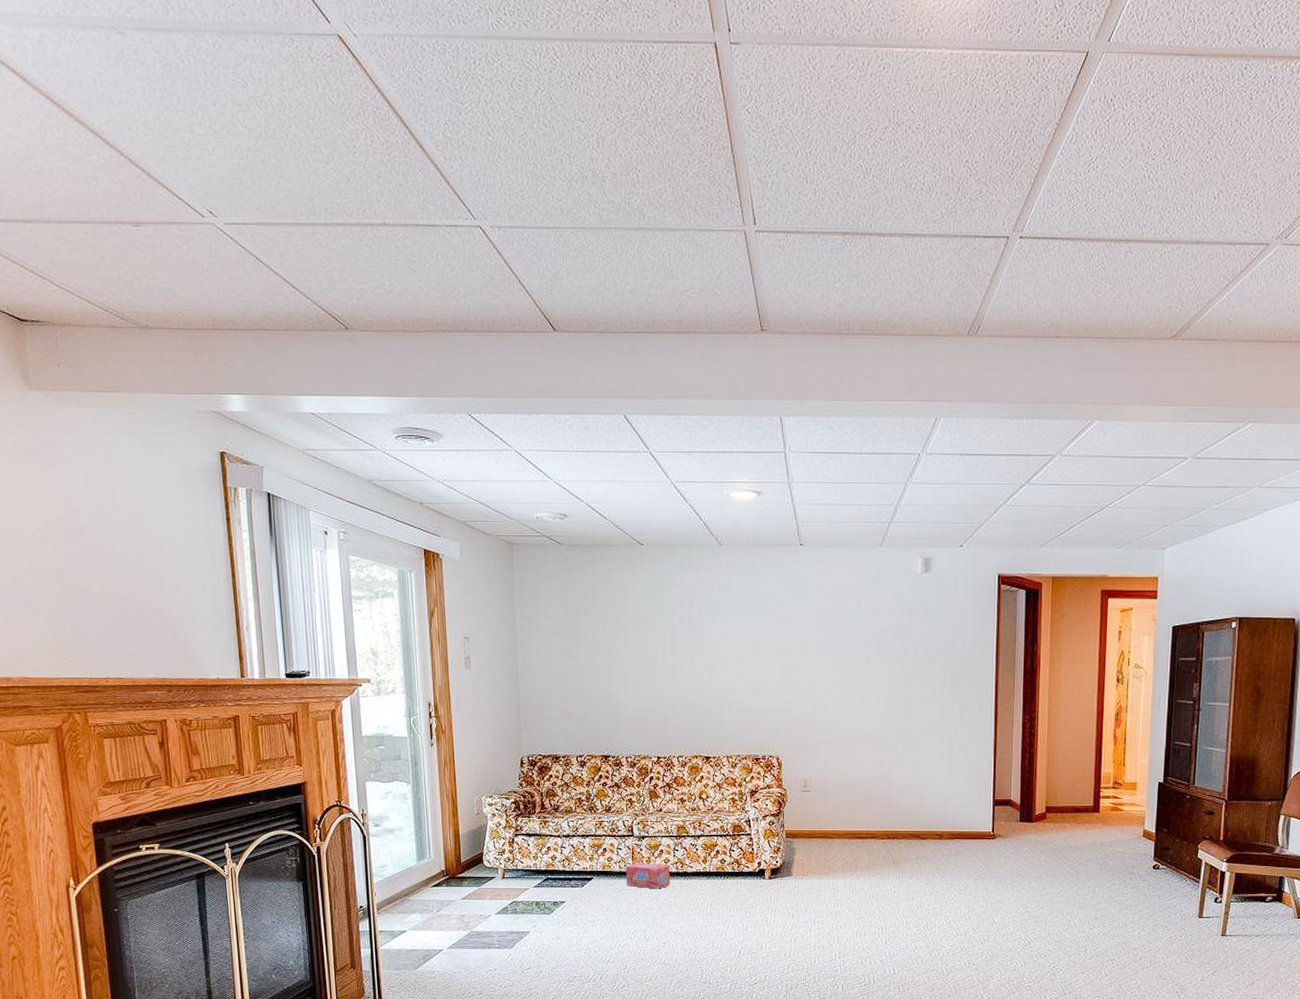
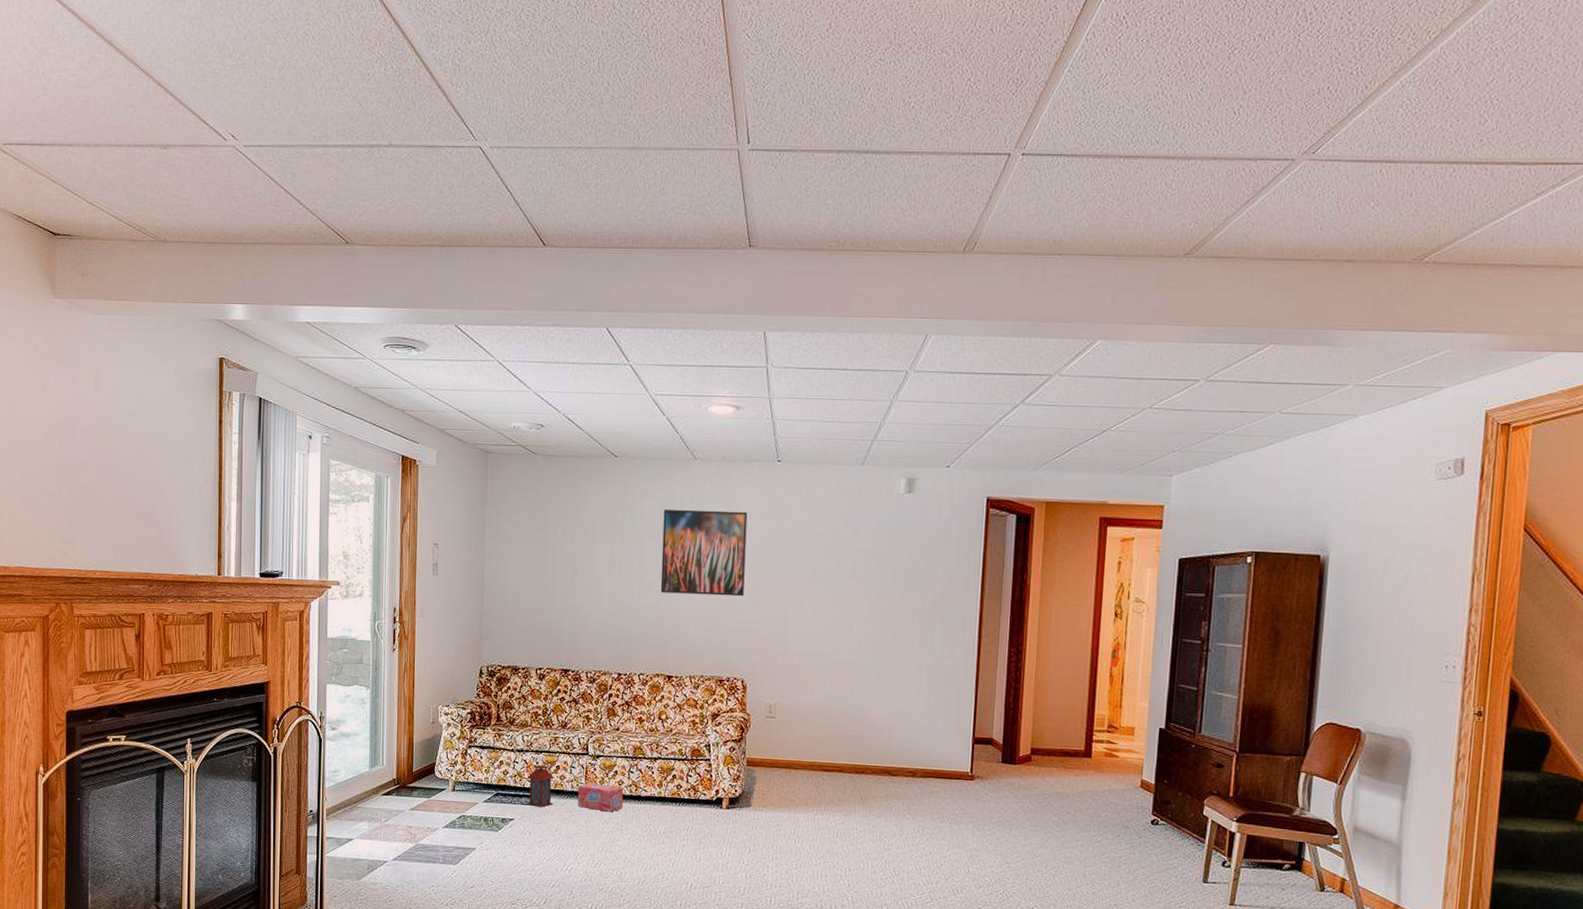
lantern: none [574,840,603,889] -> present [526,756,554,807]
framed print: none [692,595,774,678] -> present [660,509,748,597]

